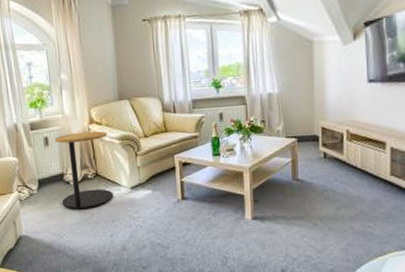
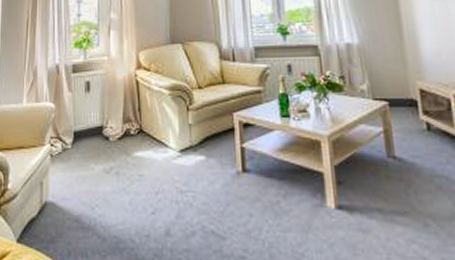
side table: present [54,131,114,209] -> none [97,78,159,173]

